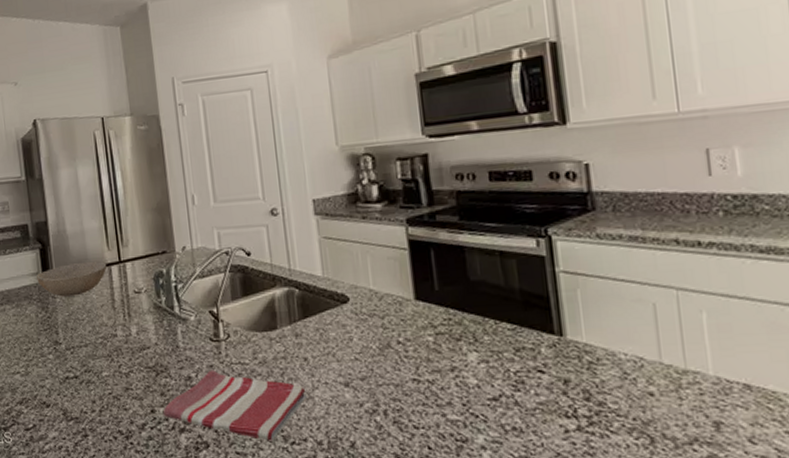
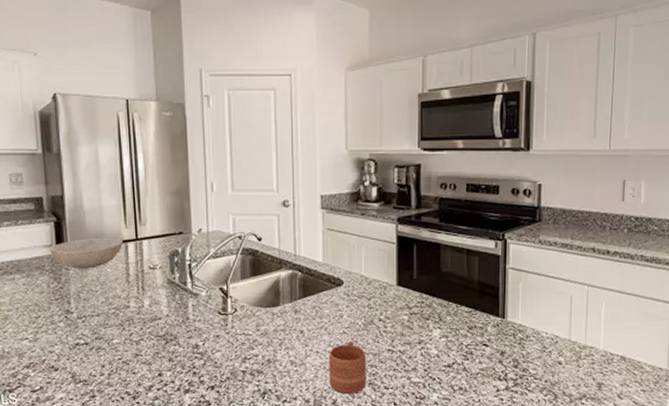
dish towel: present [163,370,307,441] -> none [171,339,300,400]
mug: none [340,369,391,434] -> present [328,341,366,394]

